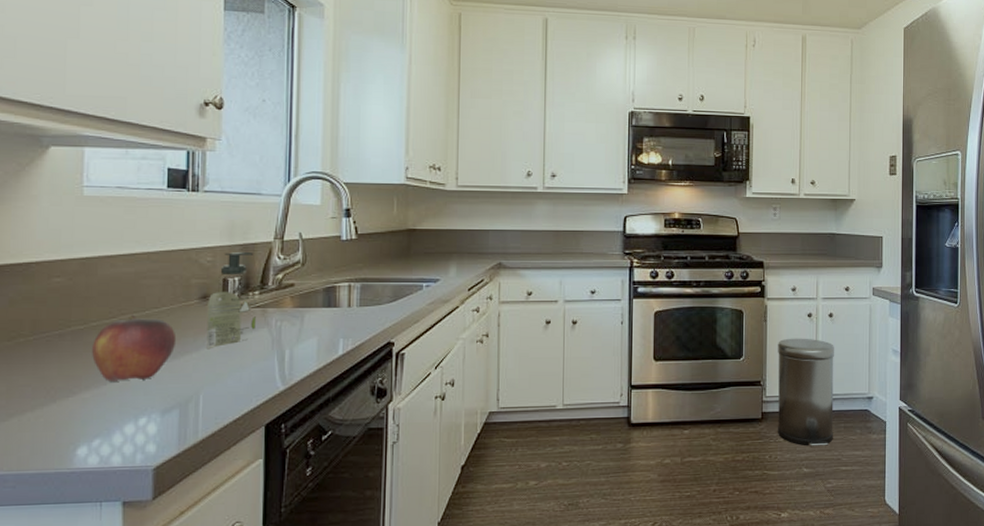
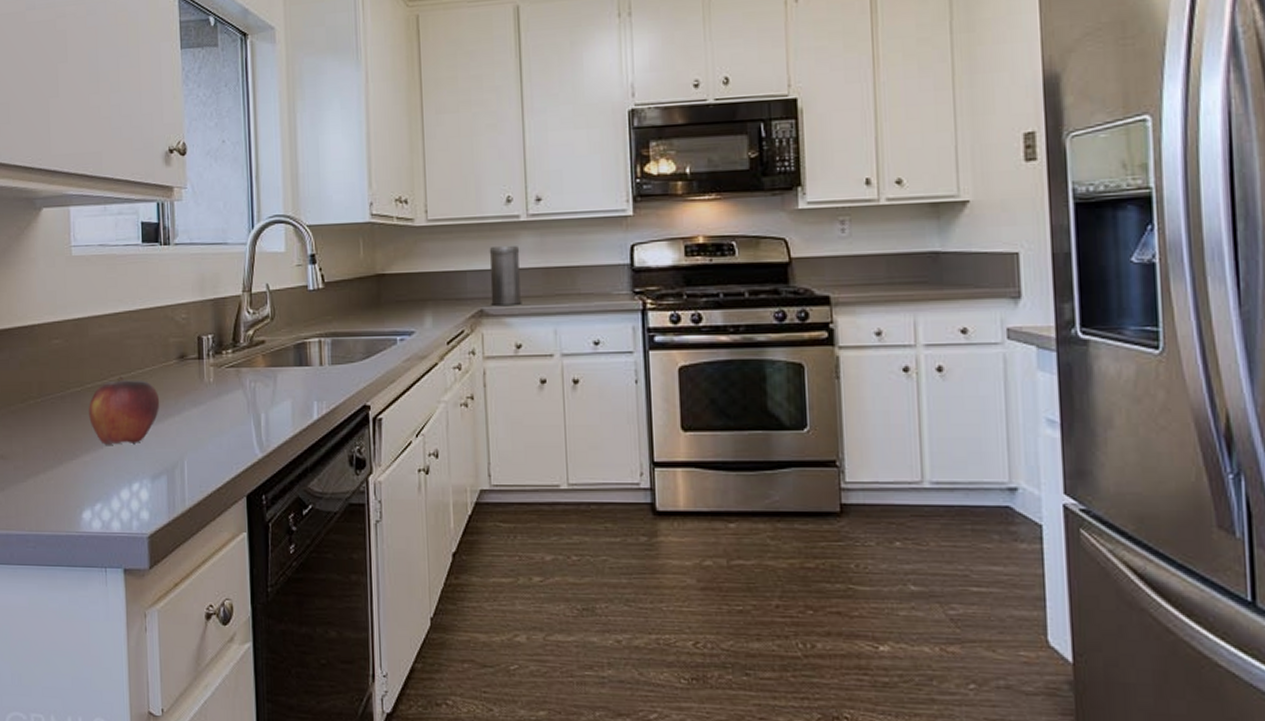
soap dispenser: present [206,251,256,350] -> none [185,306,231,413]
canister: none [509,212,536,261] -> present [489,246,521,307]
pedal bin: present [778,338,834,446] -> none [859,401,955,556]

